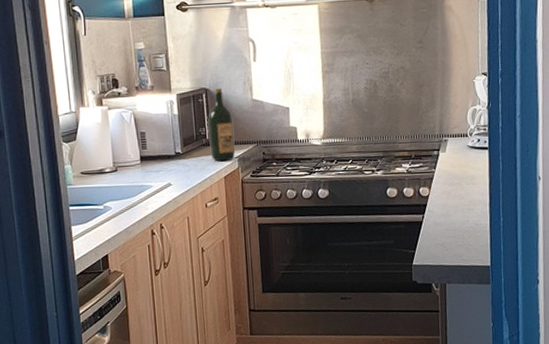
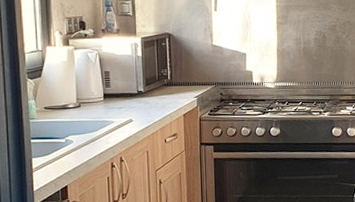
wine bottle: present [208,89,236,162] -> none [170,34,195,101]

